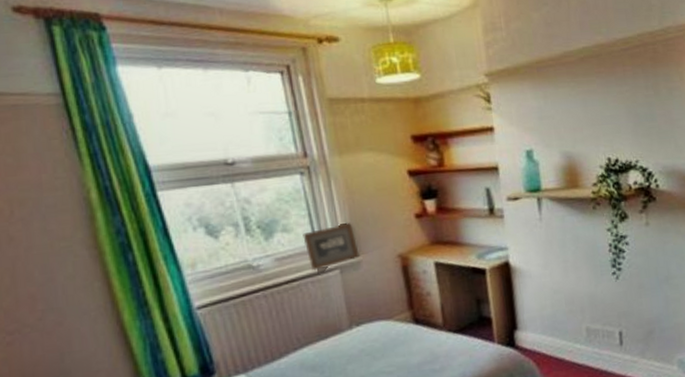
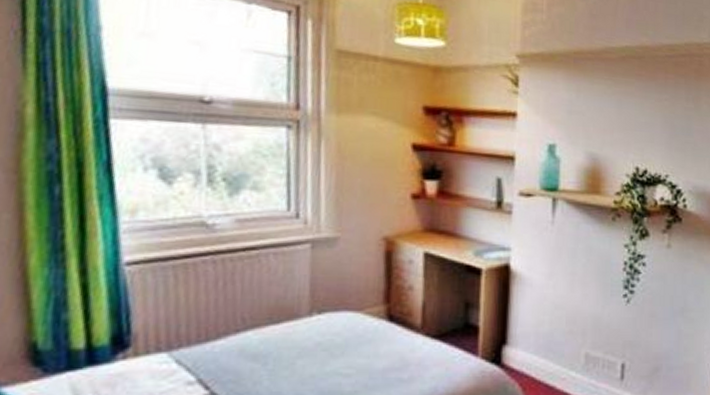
picture frame: present [302,223,360,271] -> none [274,192,338,241]

